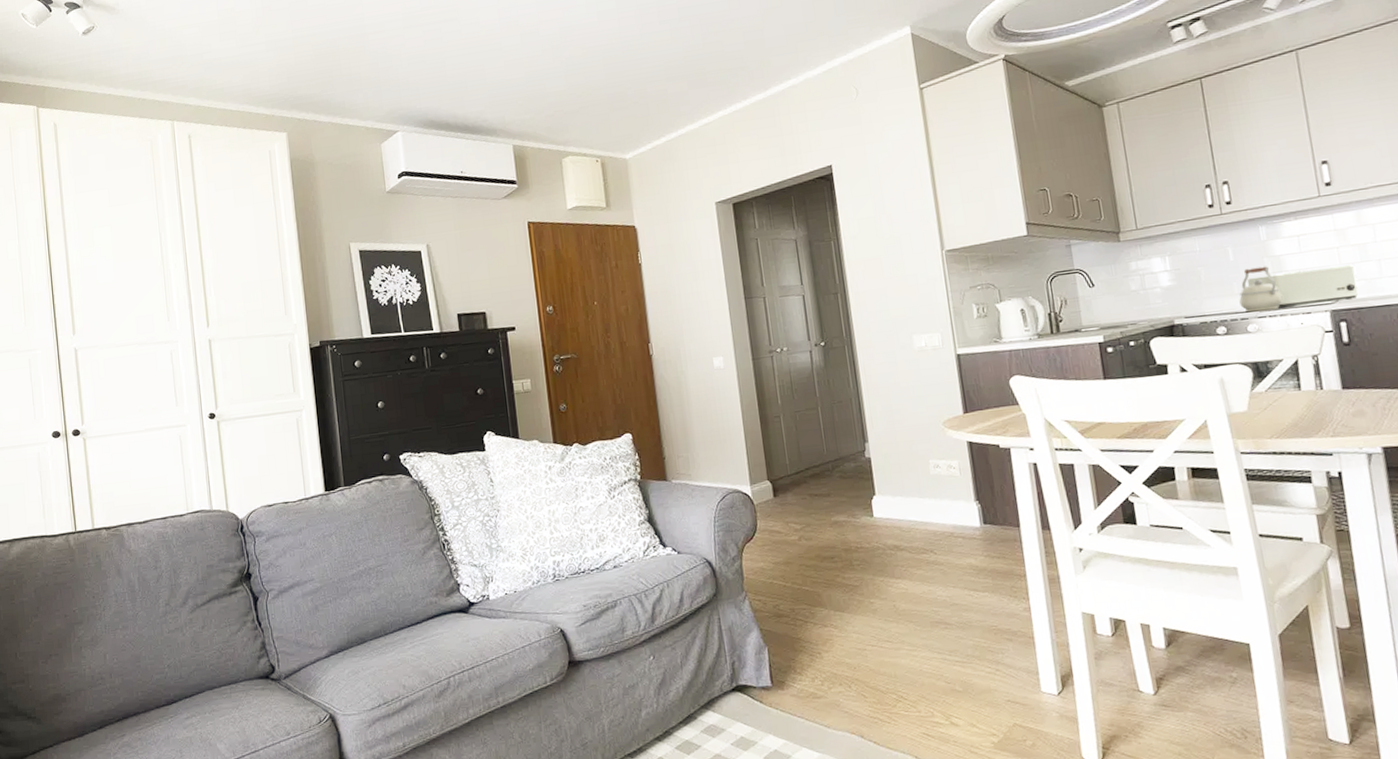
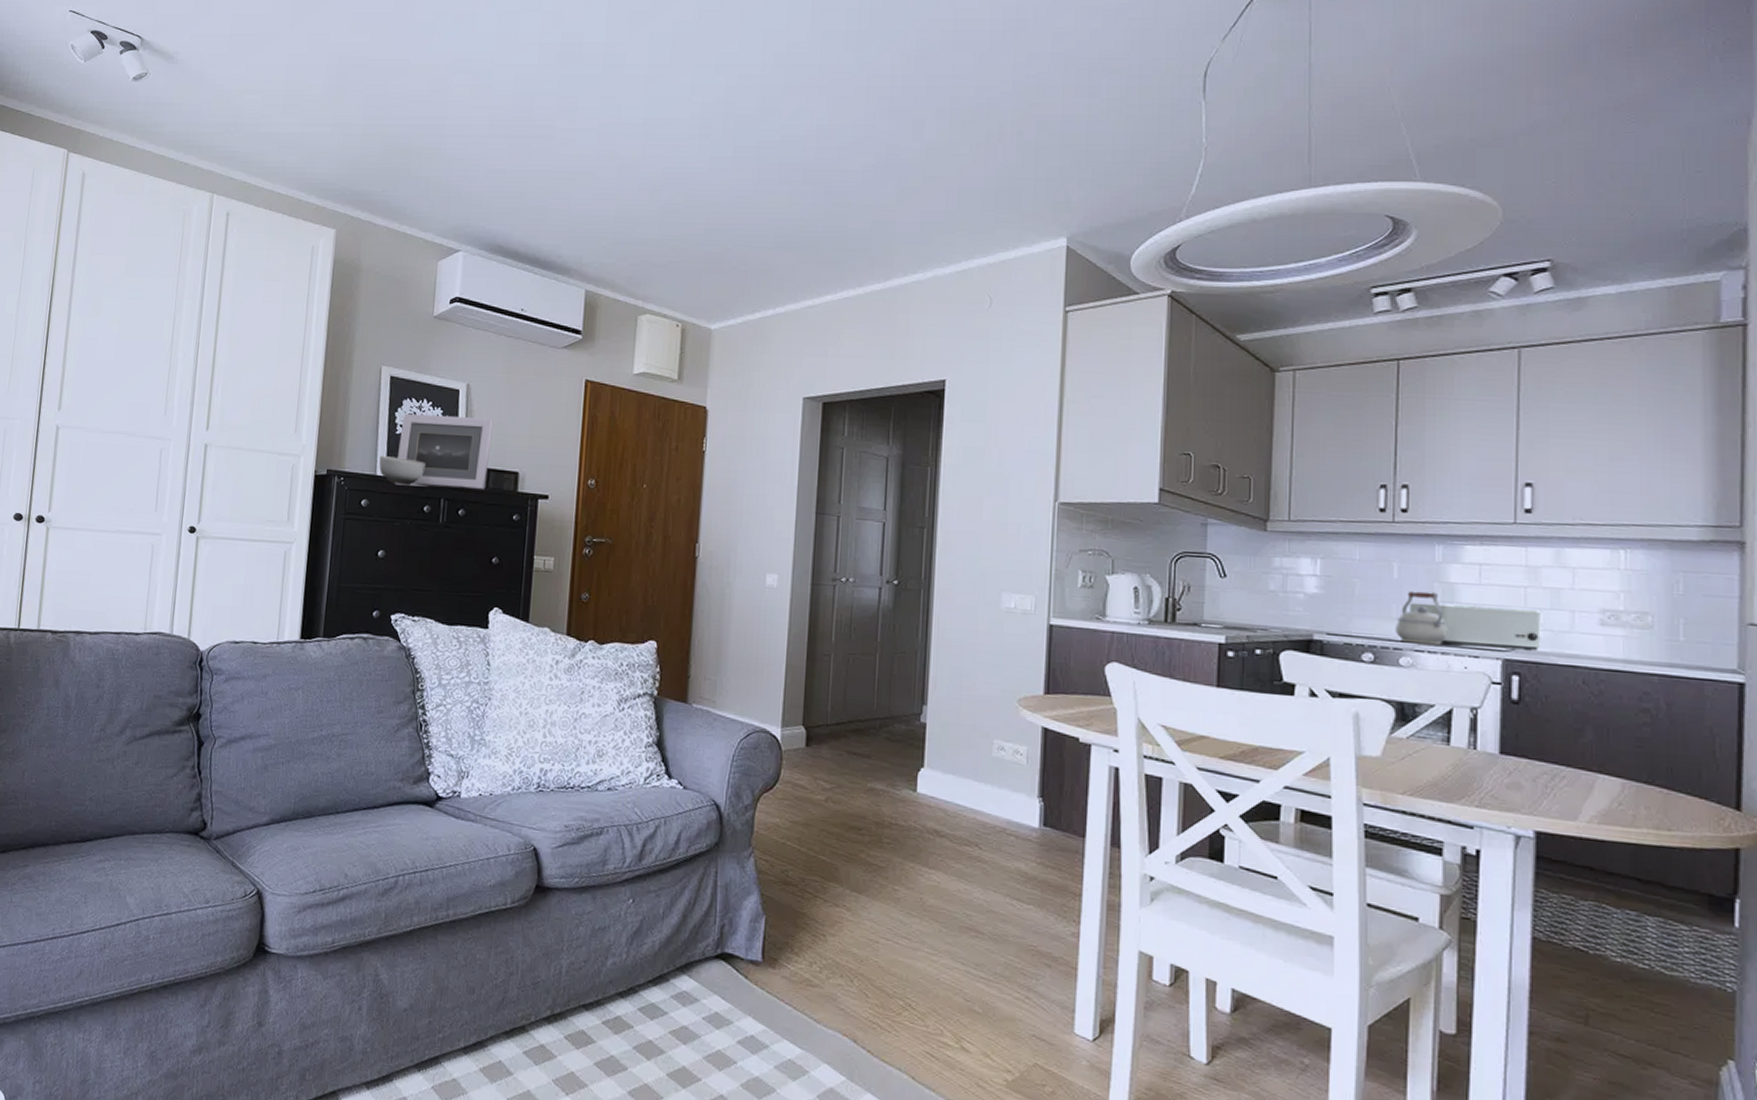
bowl: none [363,318,405,343] -> present [379,456,426,486]
picture frame: none [376,270,460,343] -> present [395,413,493,490]

